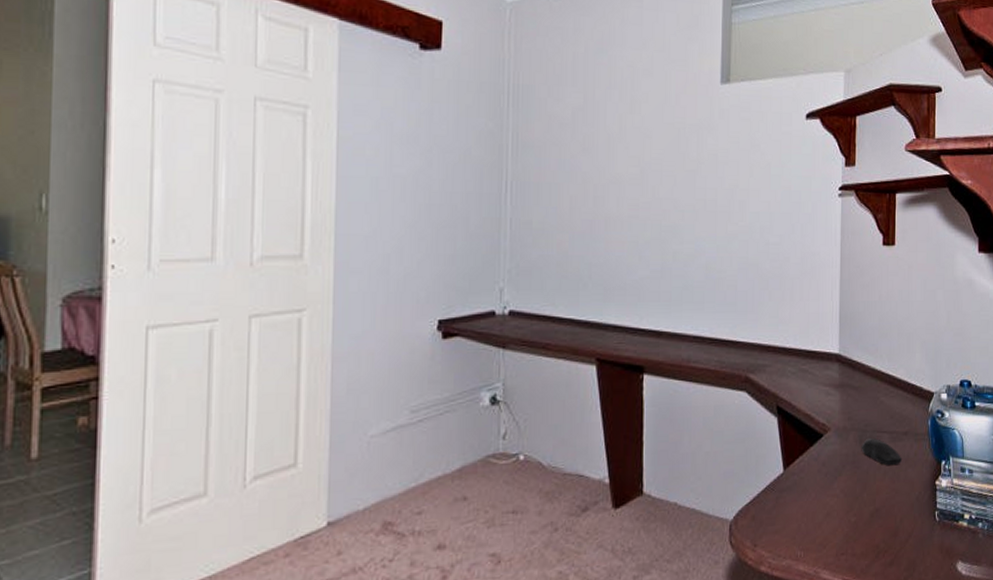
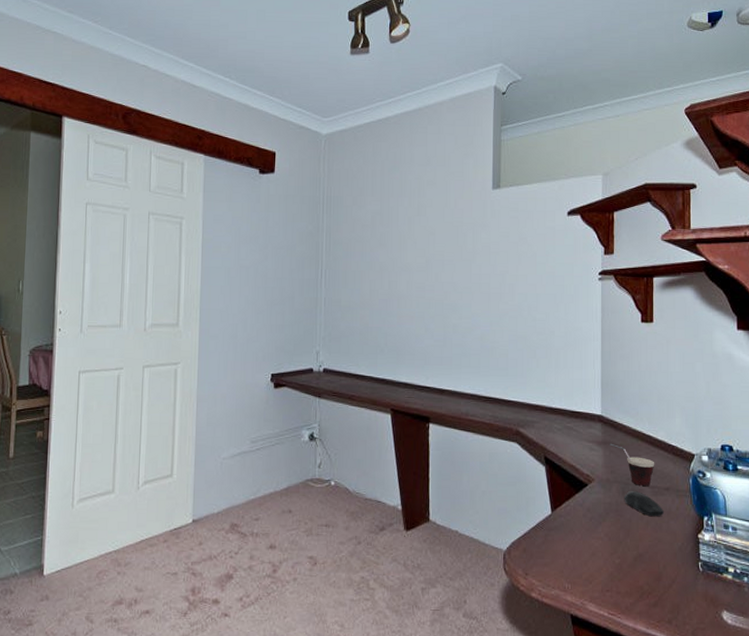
cup: none [847,385,894,432] -> present [609,443,655,486]

